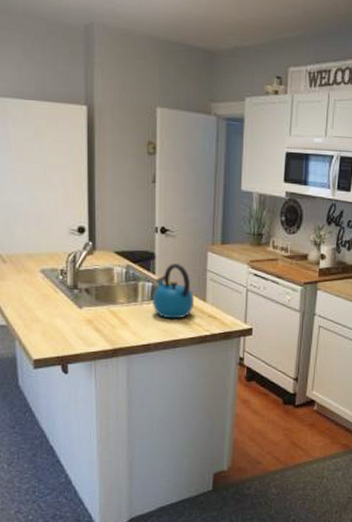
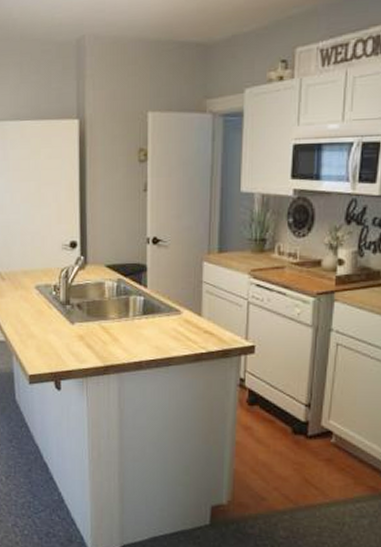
kettle: present [153,264,195,319] -> none [144,276,189,335]

